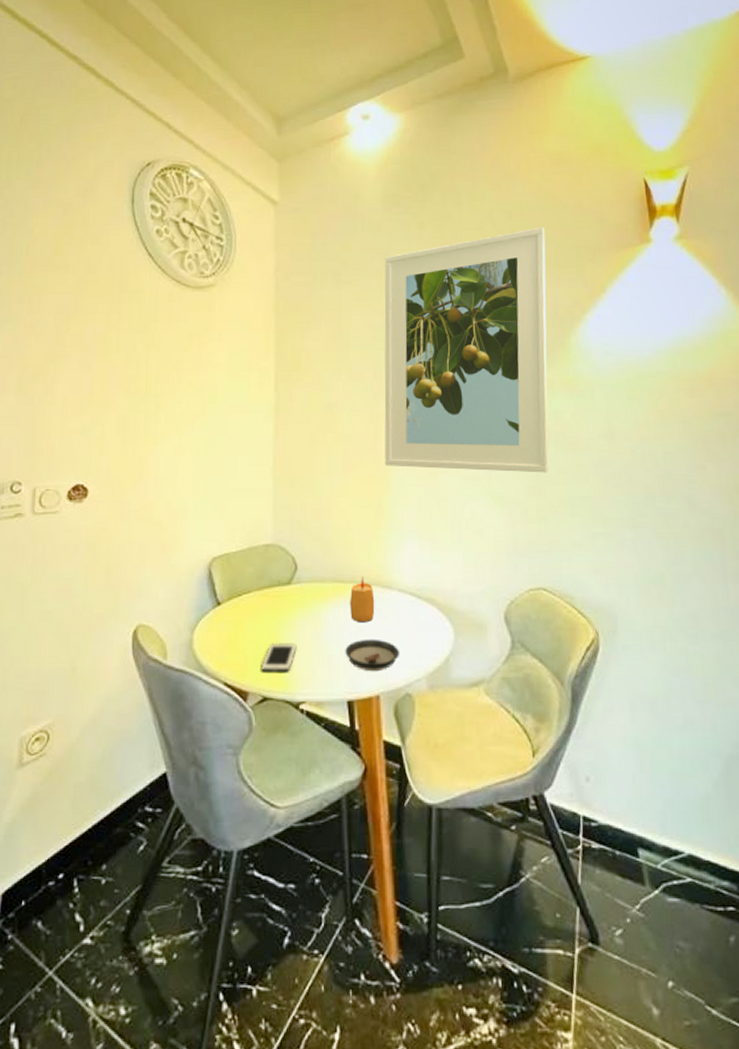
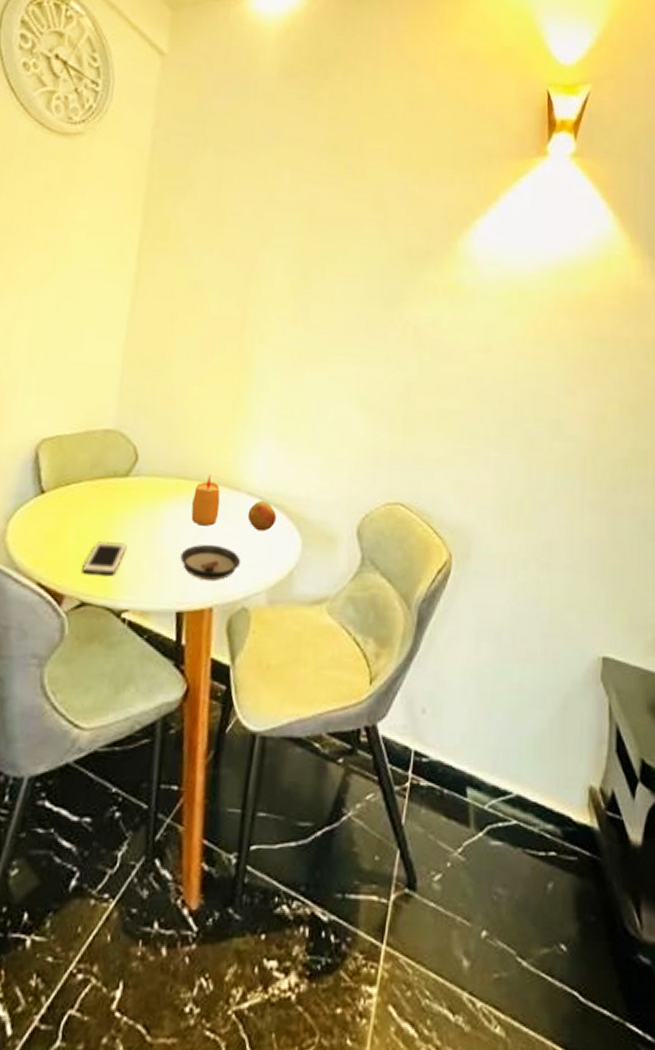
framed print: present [384,227,549,473] -> none [249,123,445,382]
fruit: none [401,595,427,624] -> present [247,500,276,532]

